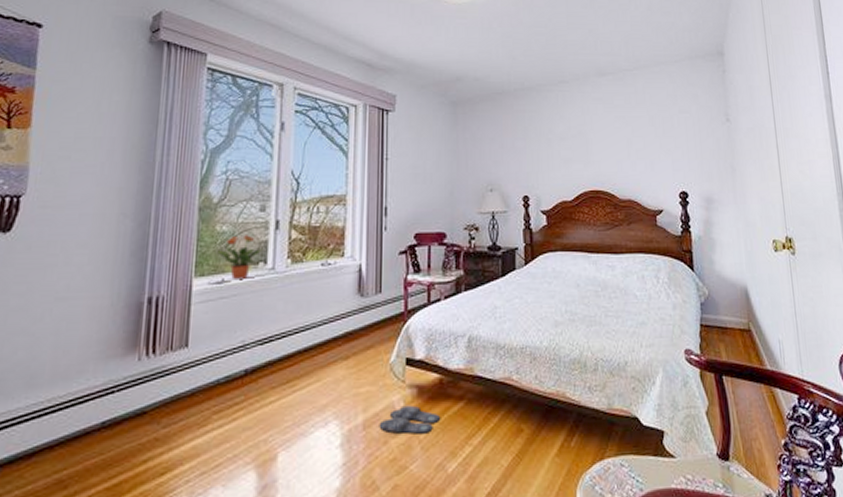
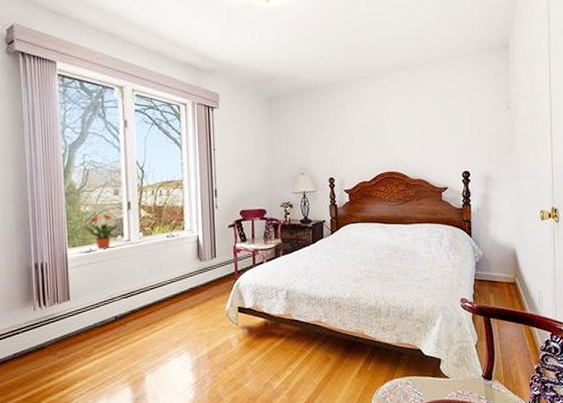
slippers: present [379,405,440,434] -> none [220,341,266,362]

